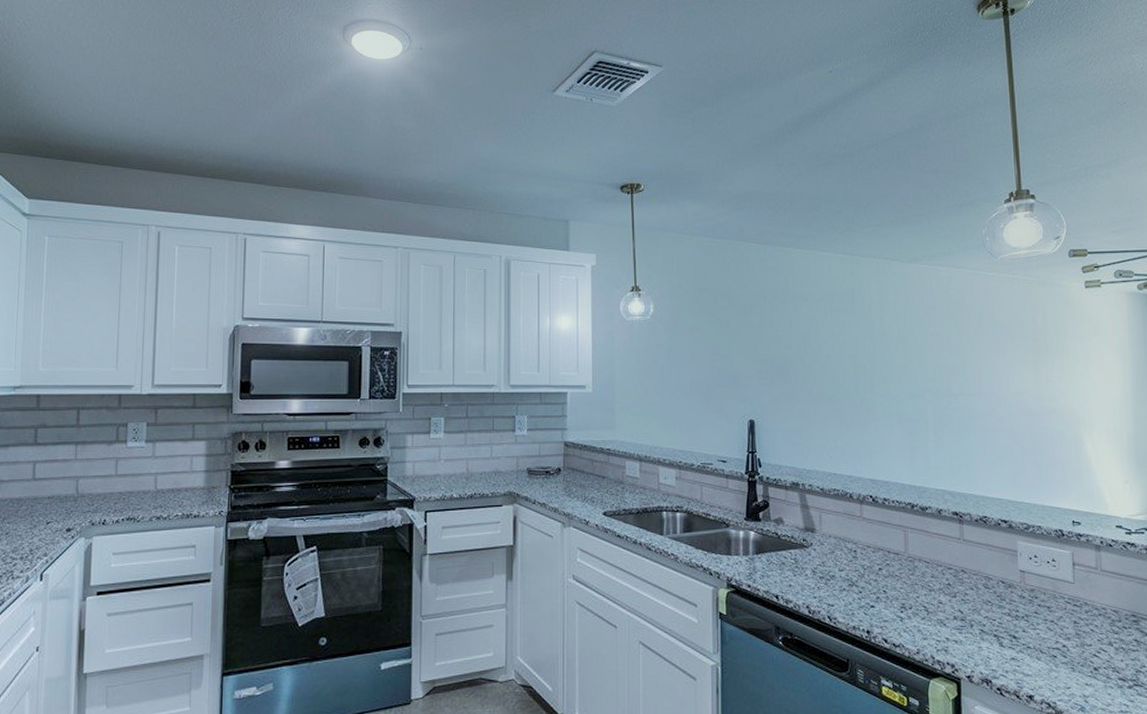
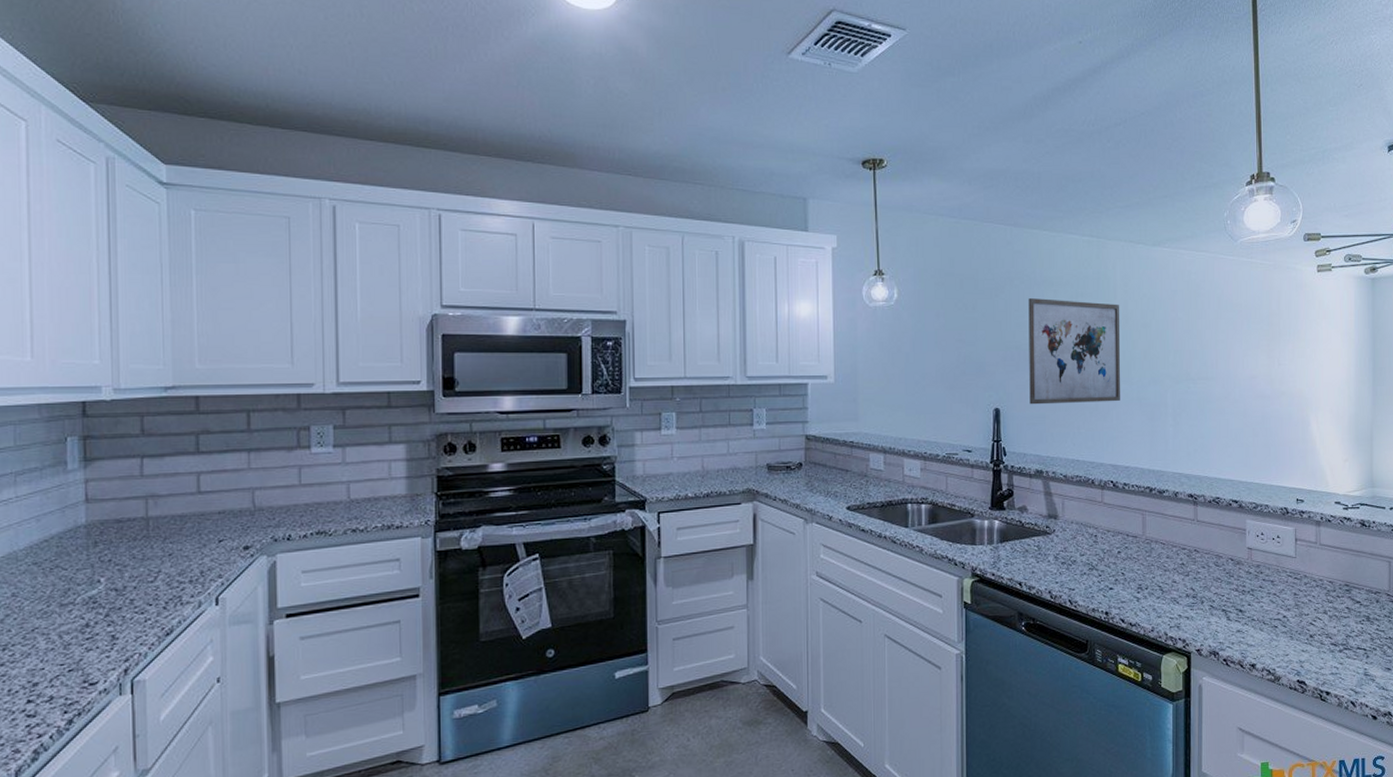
wall art: none [782,313,878,417] -> present [1028,298,1120,405]

